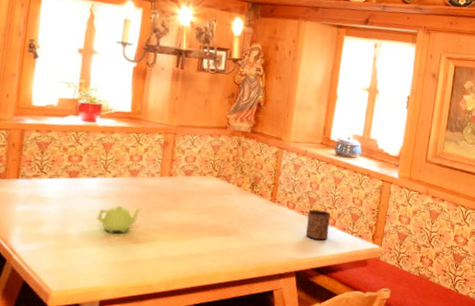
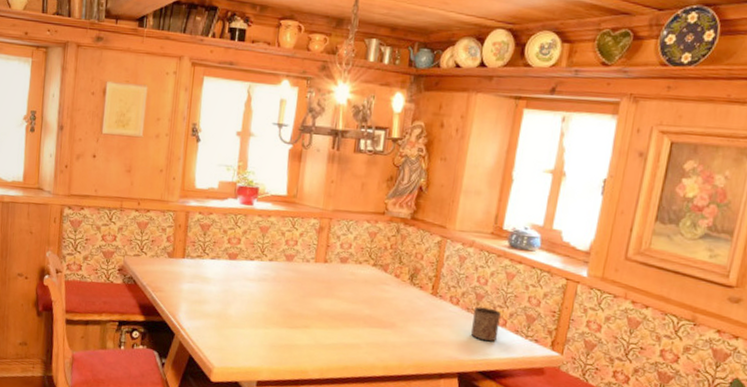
teapot: present [96,206,142,234] -> none [254,290,298,318]

